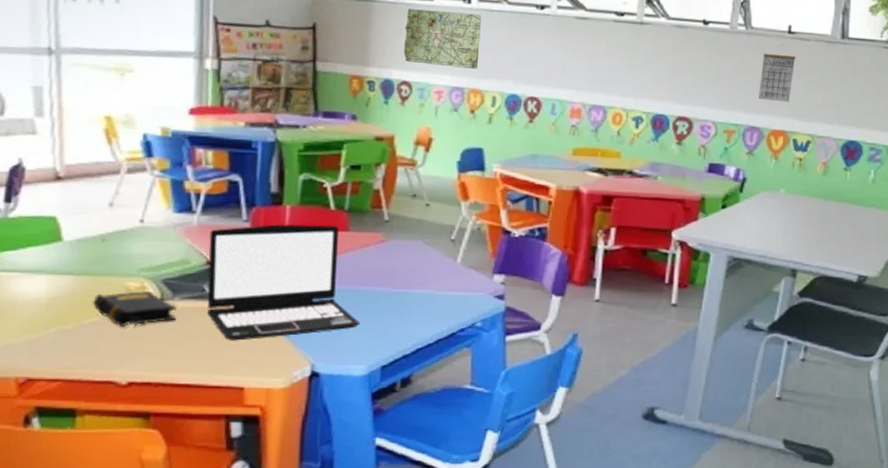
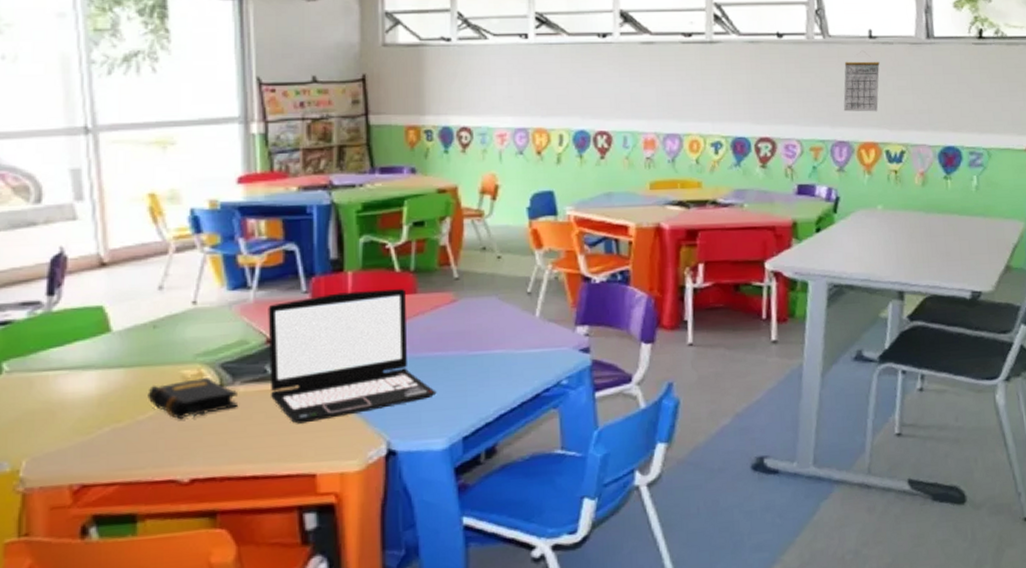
map: present [404,9,481,70] -> none [460,49,541,108]

